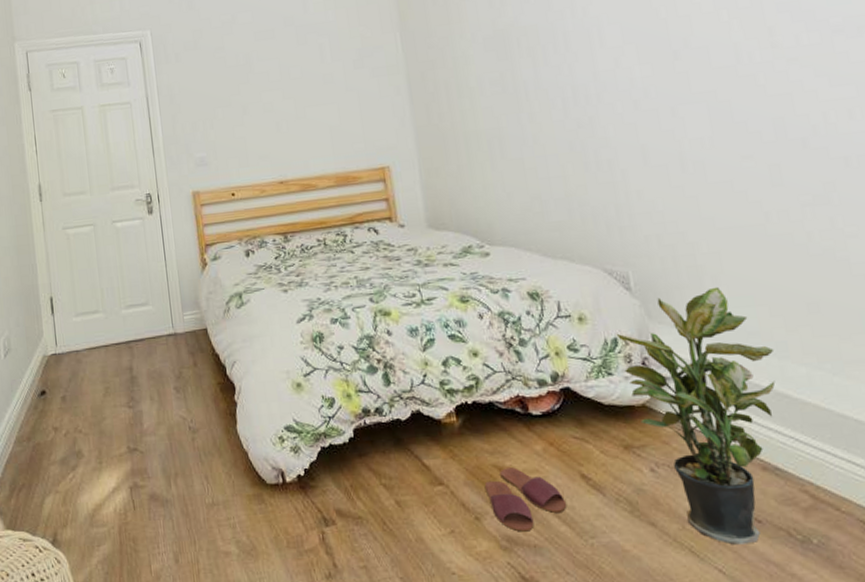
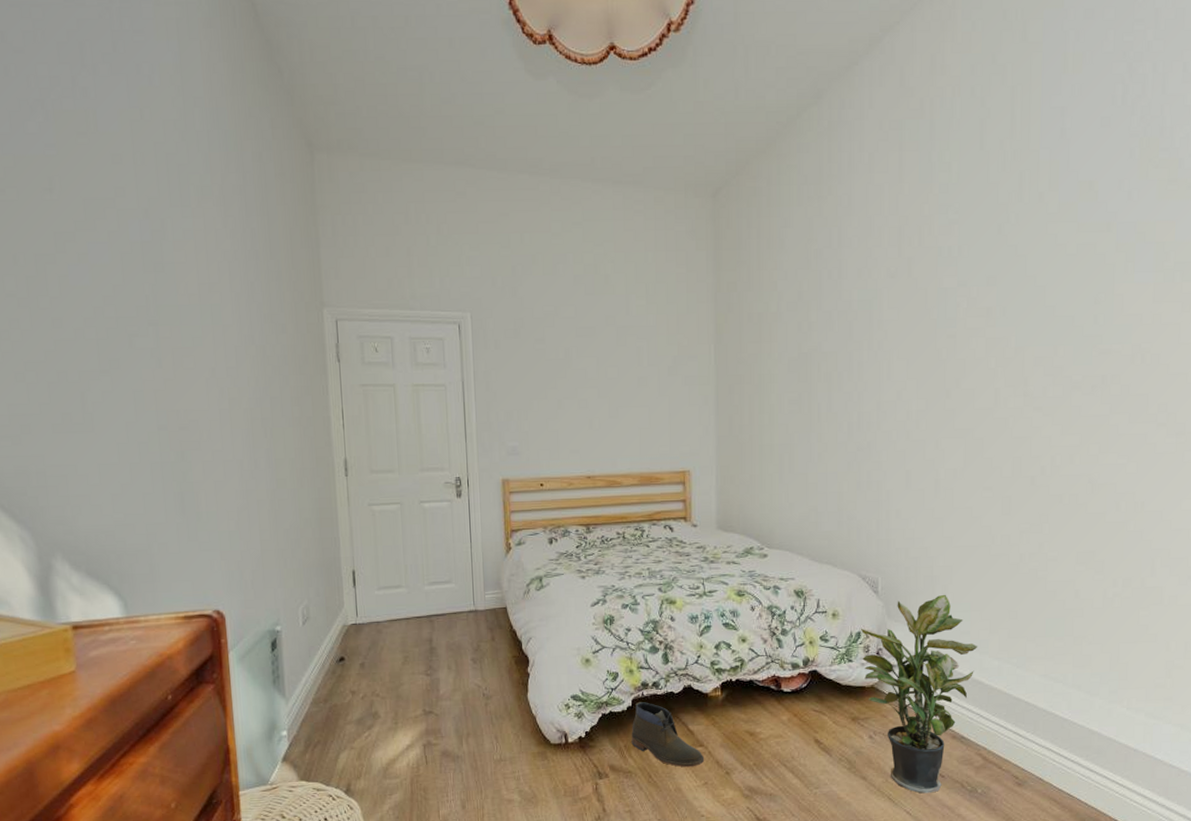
boot: none [356,431,448,512] -> present [631,701,705,768]
slippers: present [484,467,567,532] -> none [737,733,801,784]

